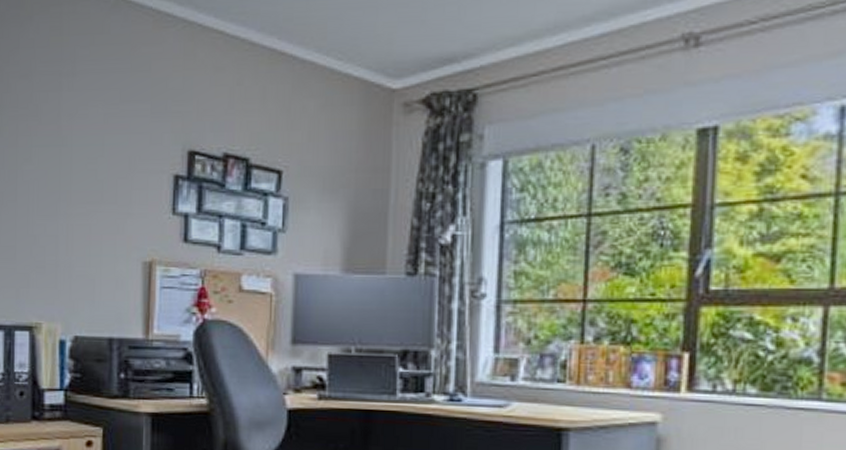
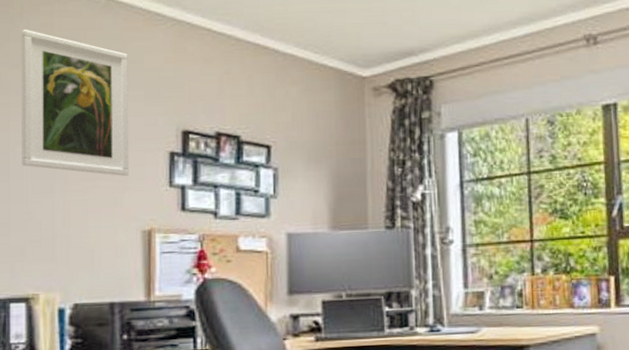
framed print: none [28,33,136,200] -> present [21,29,130,176]

